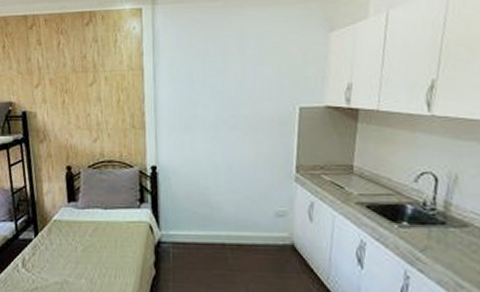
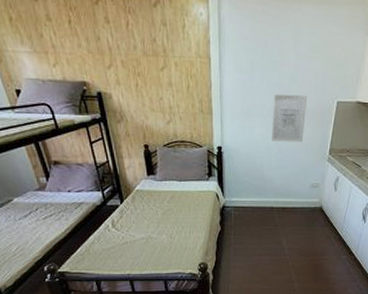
wall art: none [217,102,261,158] -> present [272,94,308,142]

